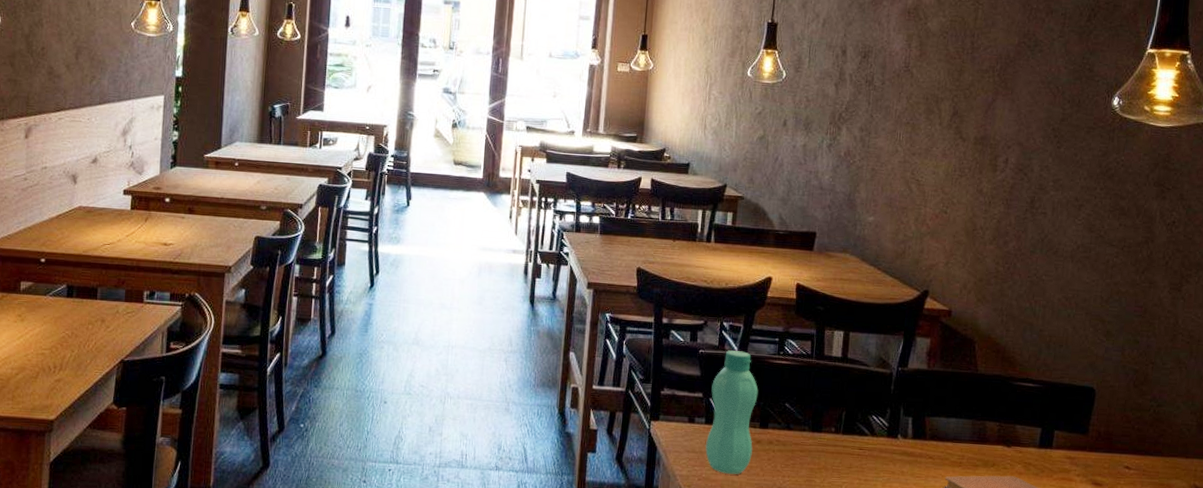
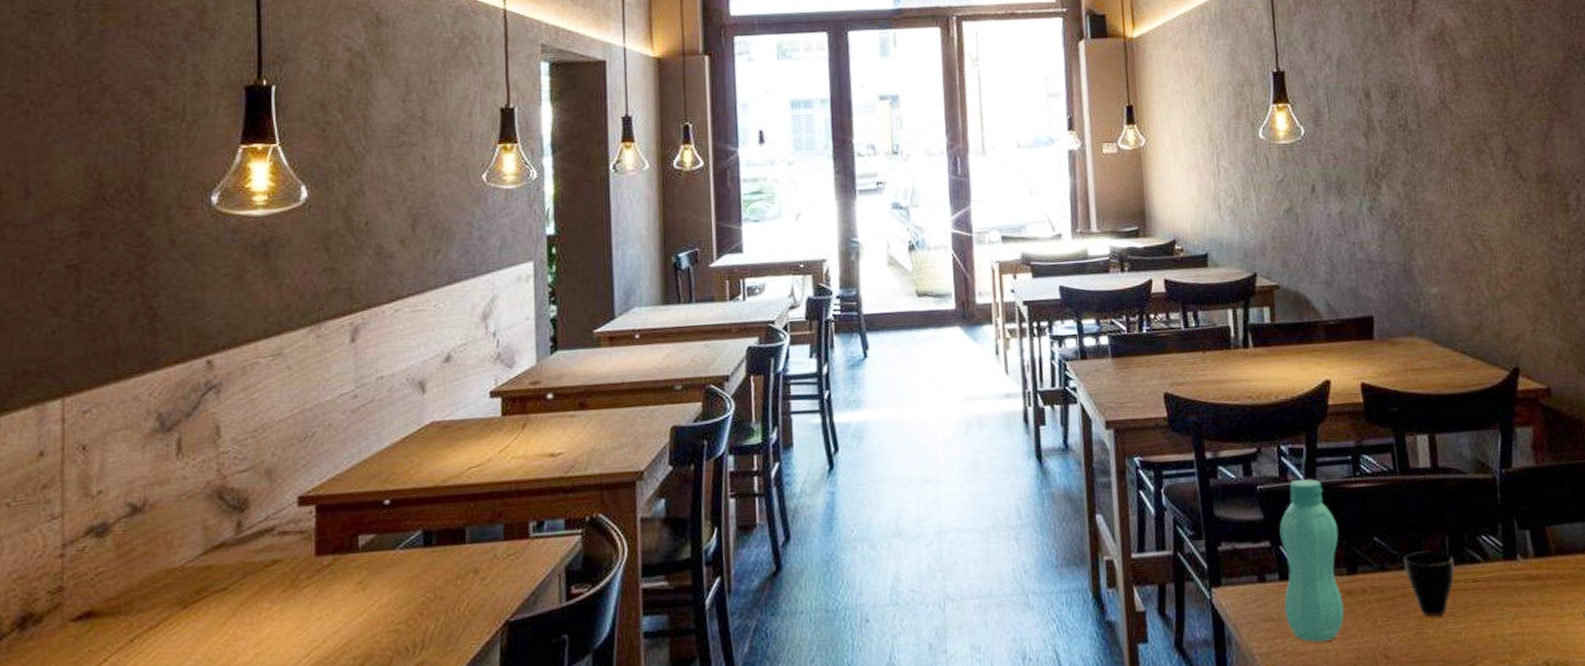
cup: none [805,419,847,470] -> present [1403,551,1455,617]

